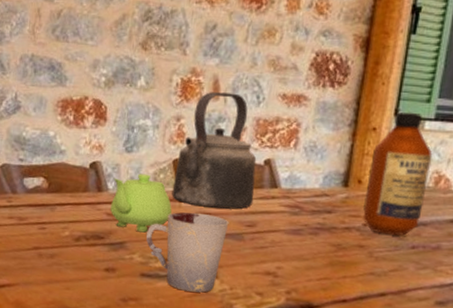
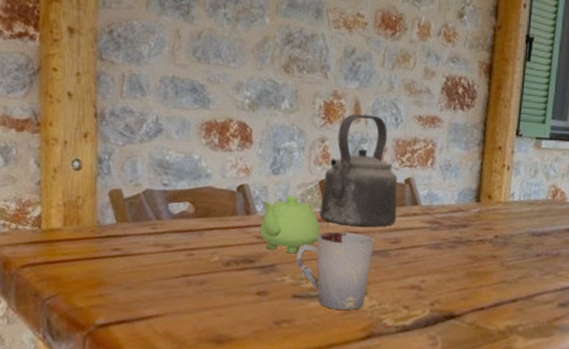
bottle: present [362,112,433,236] -> none [494,132,550,245]

